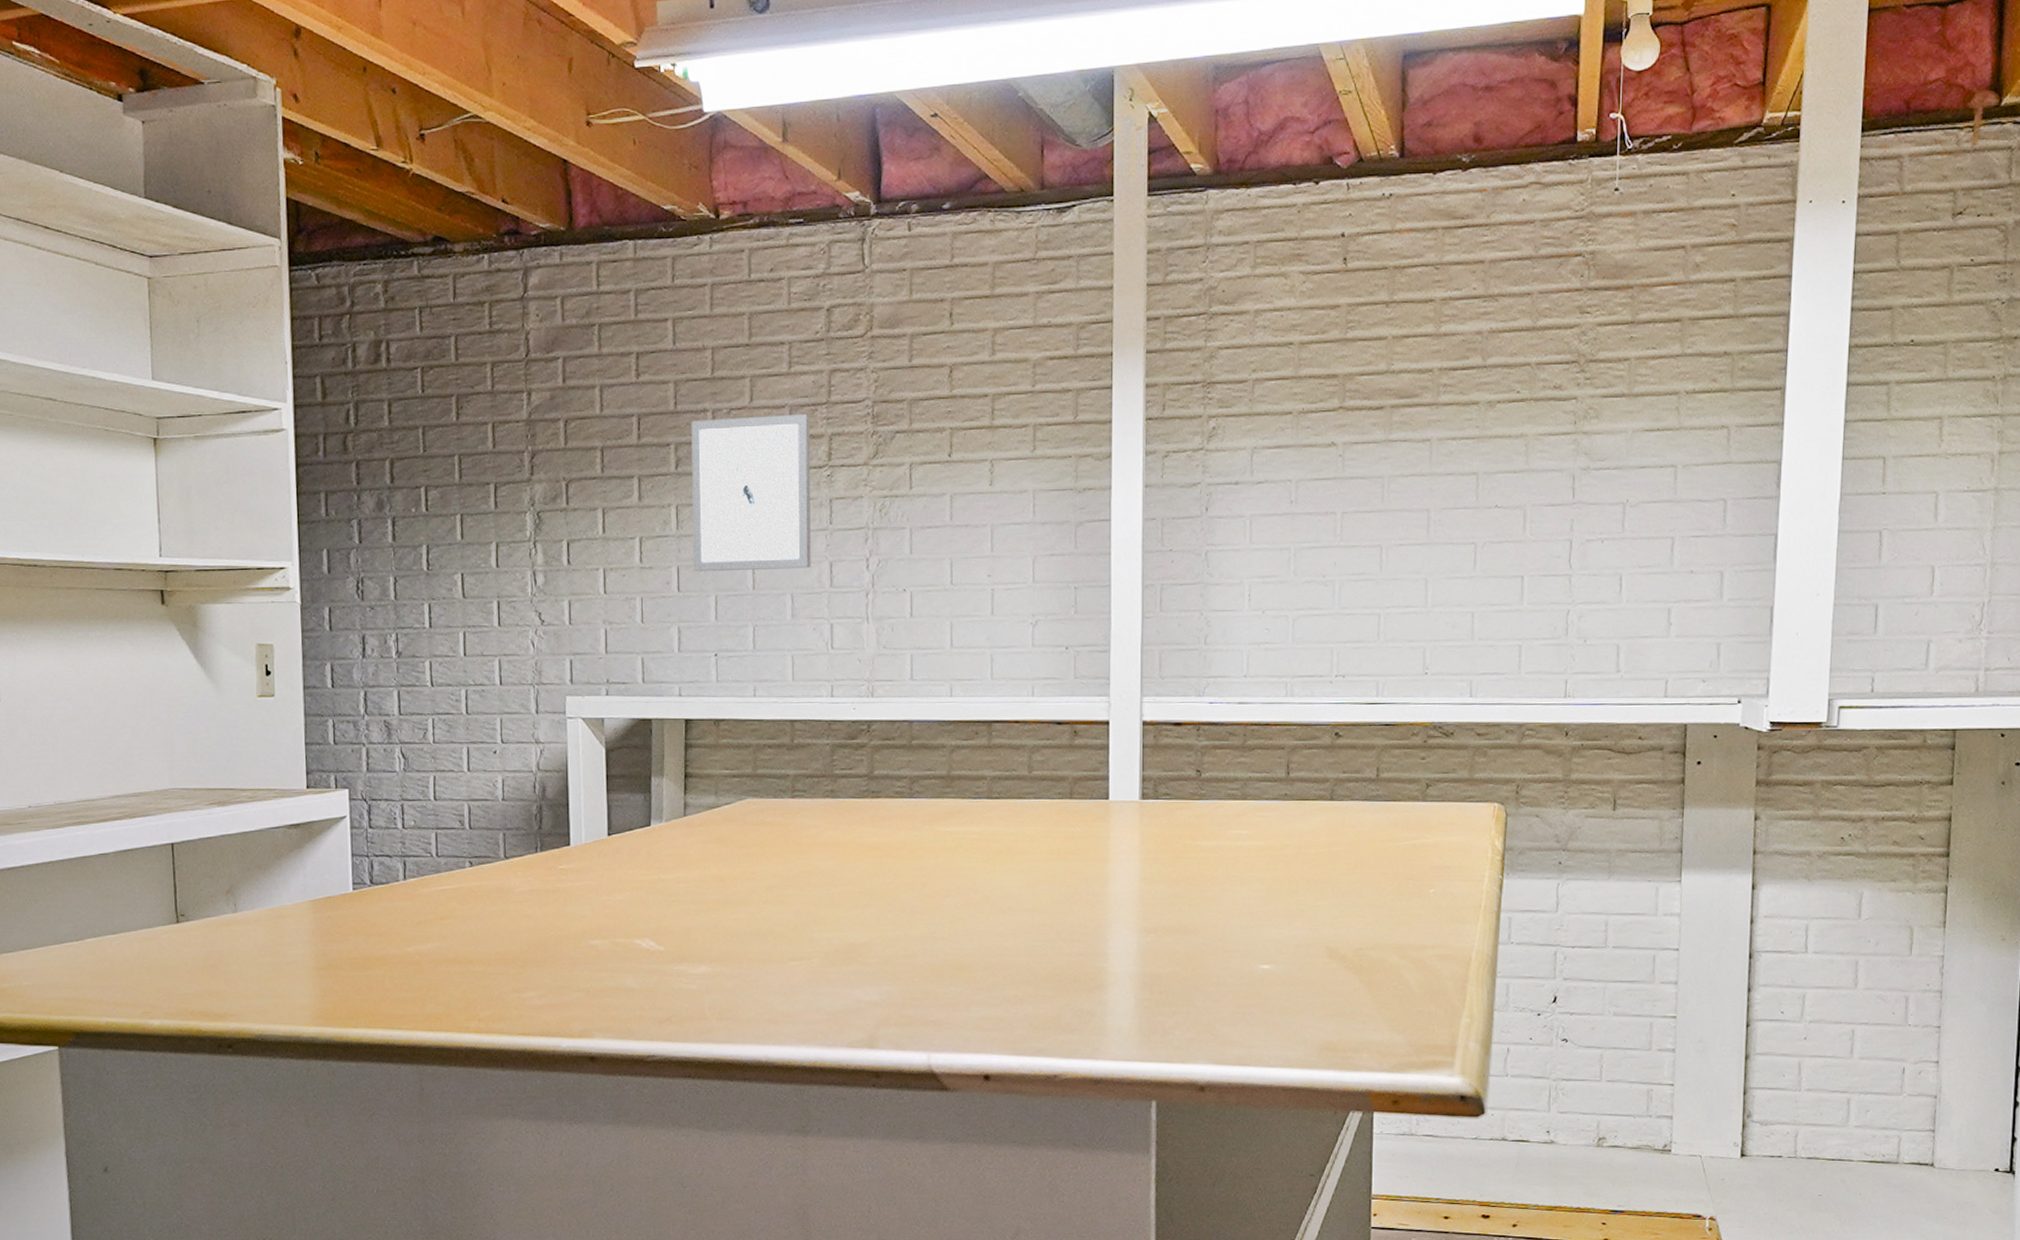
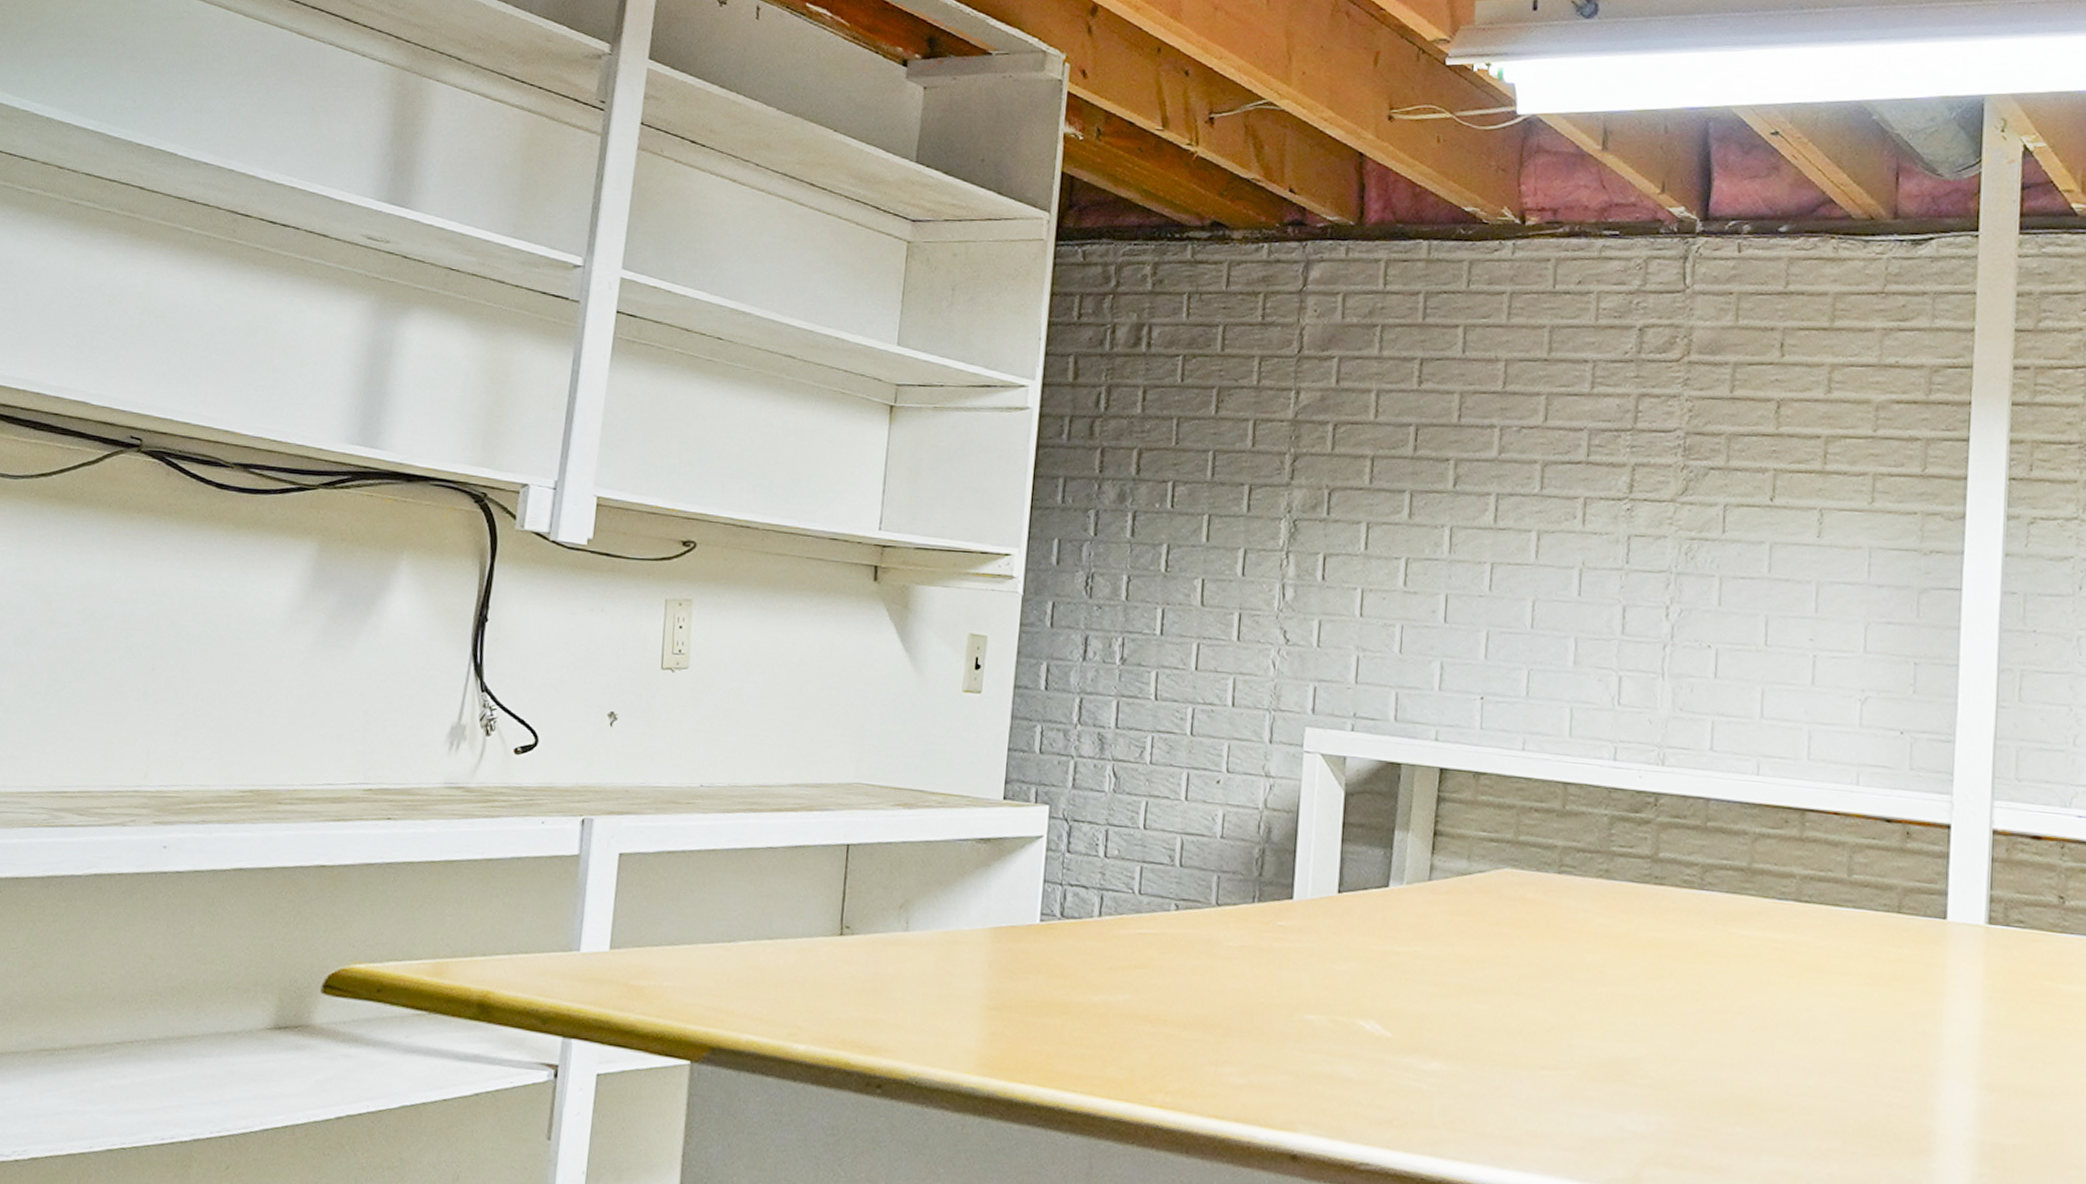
wall art: present [691,413,811,572] -> none [1463,435,1612,611]

